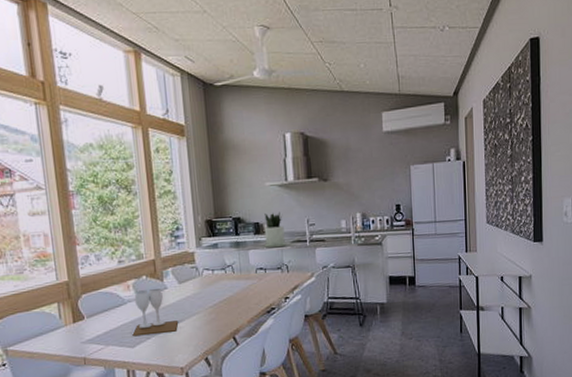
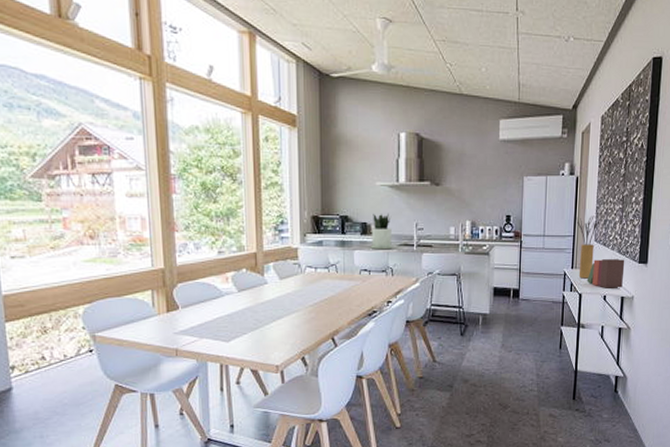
wineglass: present [132,289,178,336] -> none [228,283,276,330]
vase: none [466,195,494,262] -> present [576,213,604,279]
books: none [482,239,520,269] -> present [586,259,625,288]

